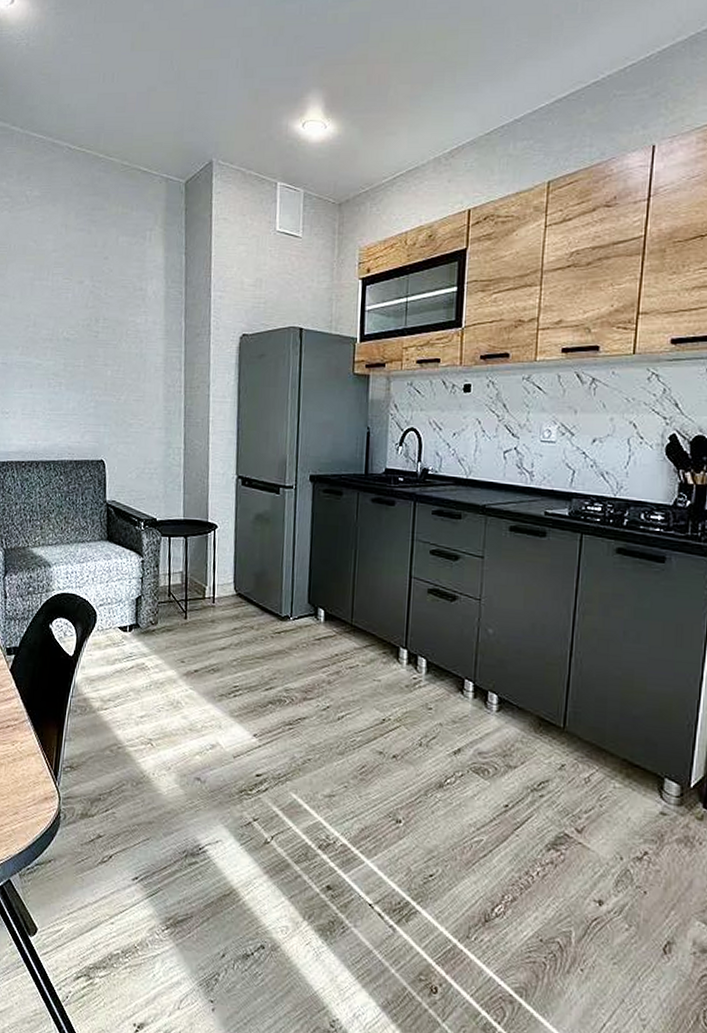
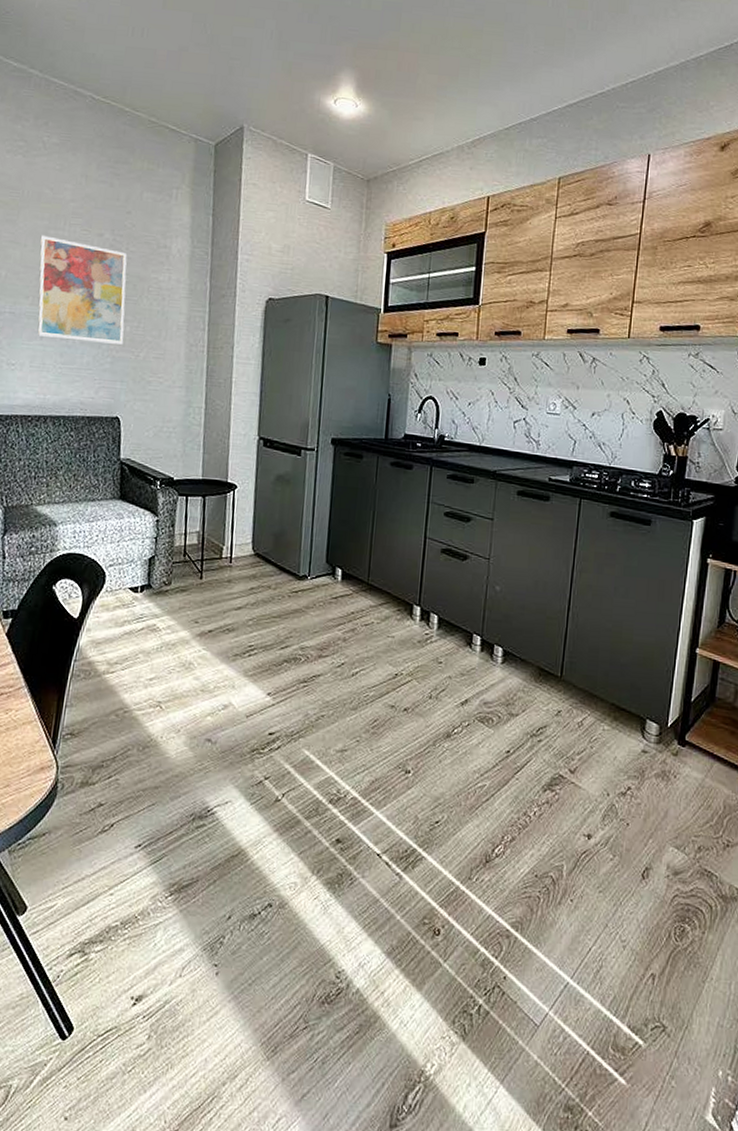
wall art: none [27,287,106,389] -> present [37,235,127,345]

